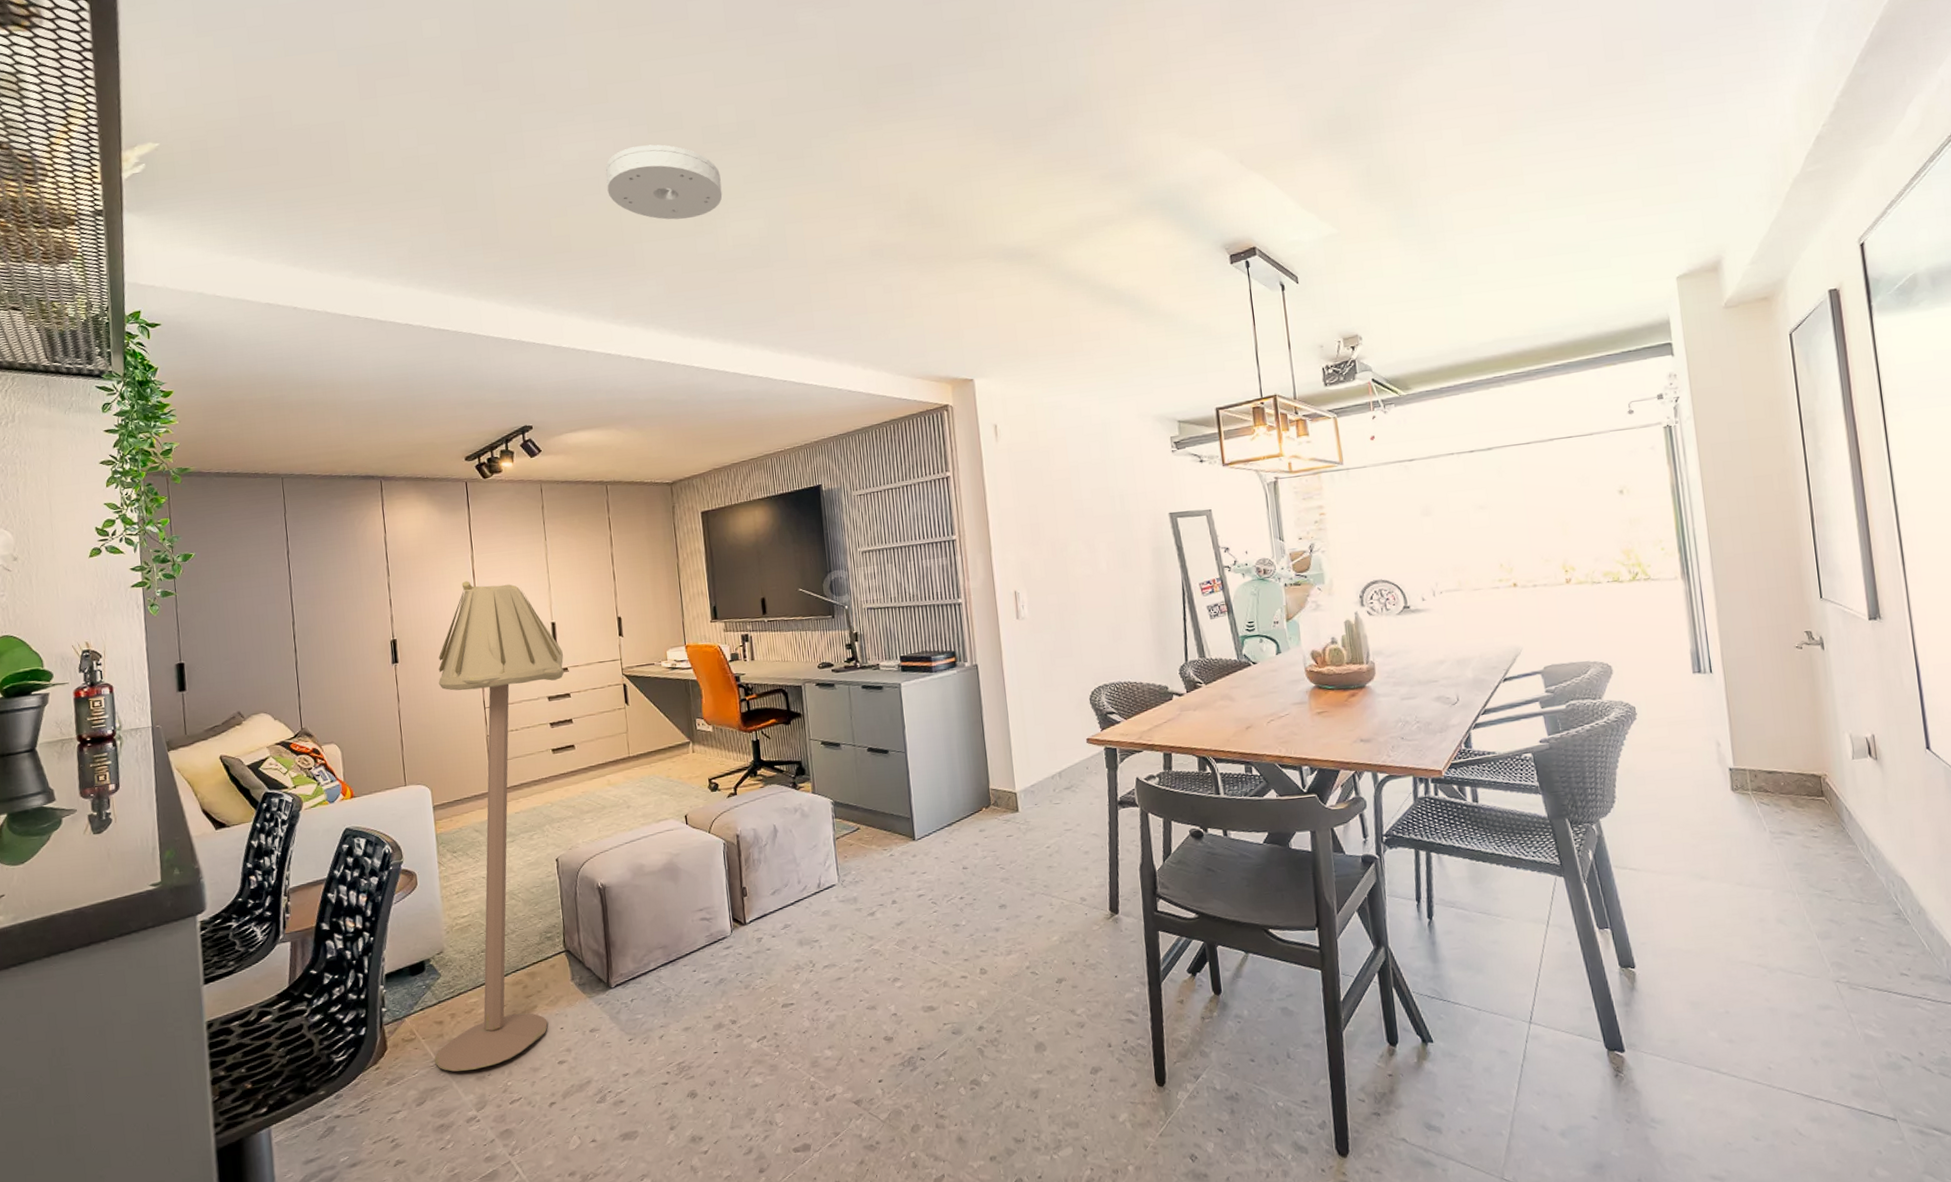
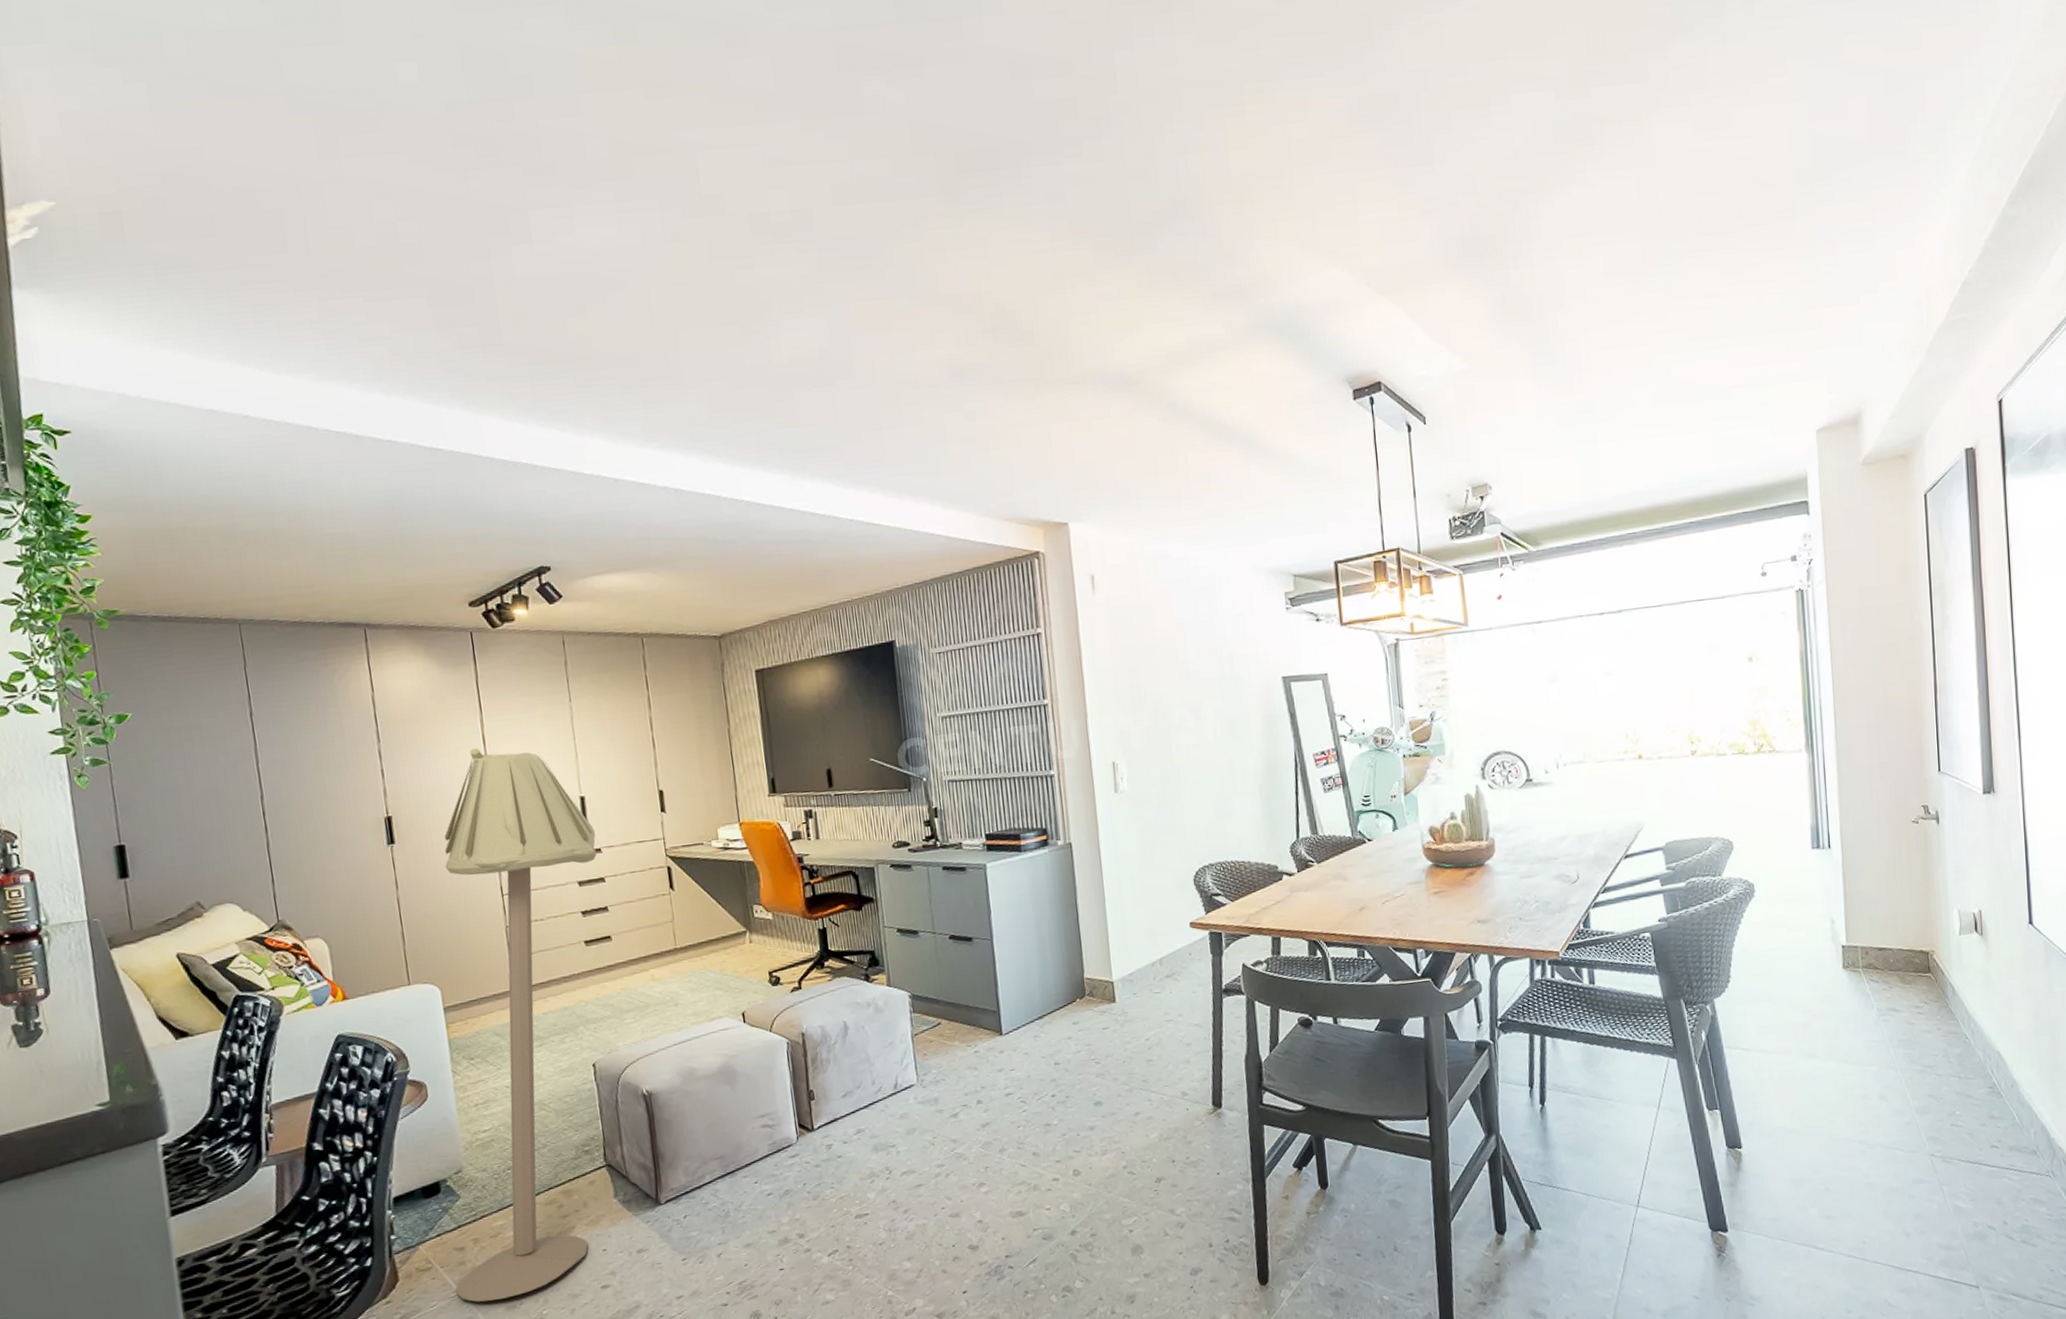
smoke detector: present [605,144,723,220] -> none [632,232,775,325]

